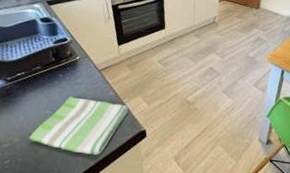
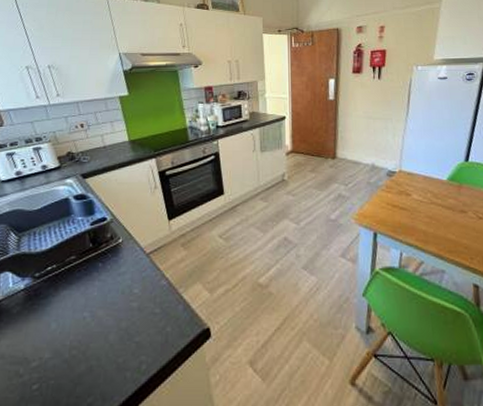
dish towel: present [29,97,129,155] -> none [63,291,187,367]

